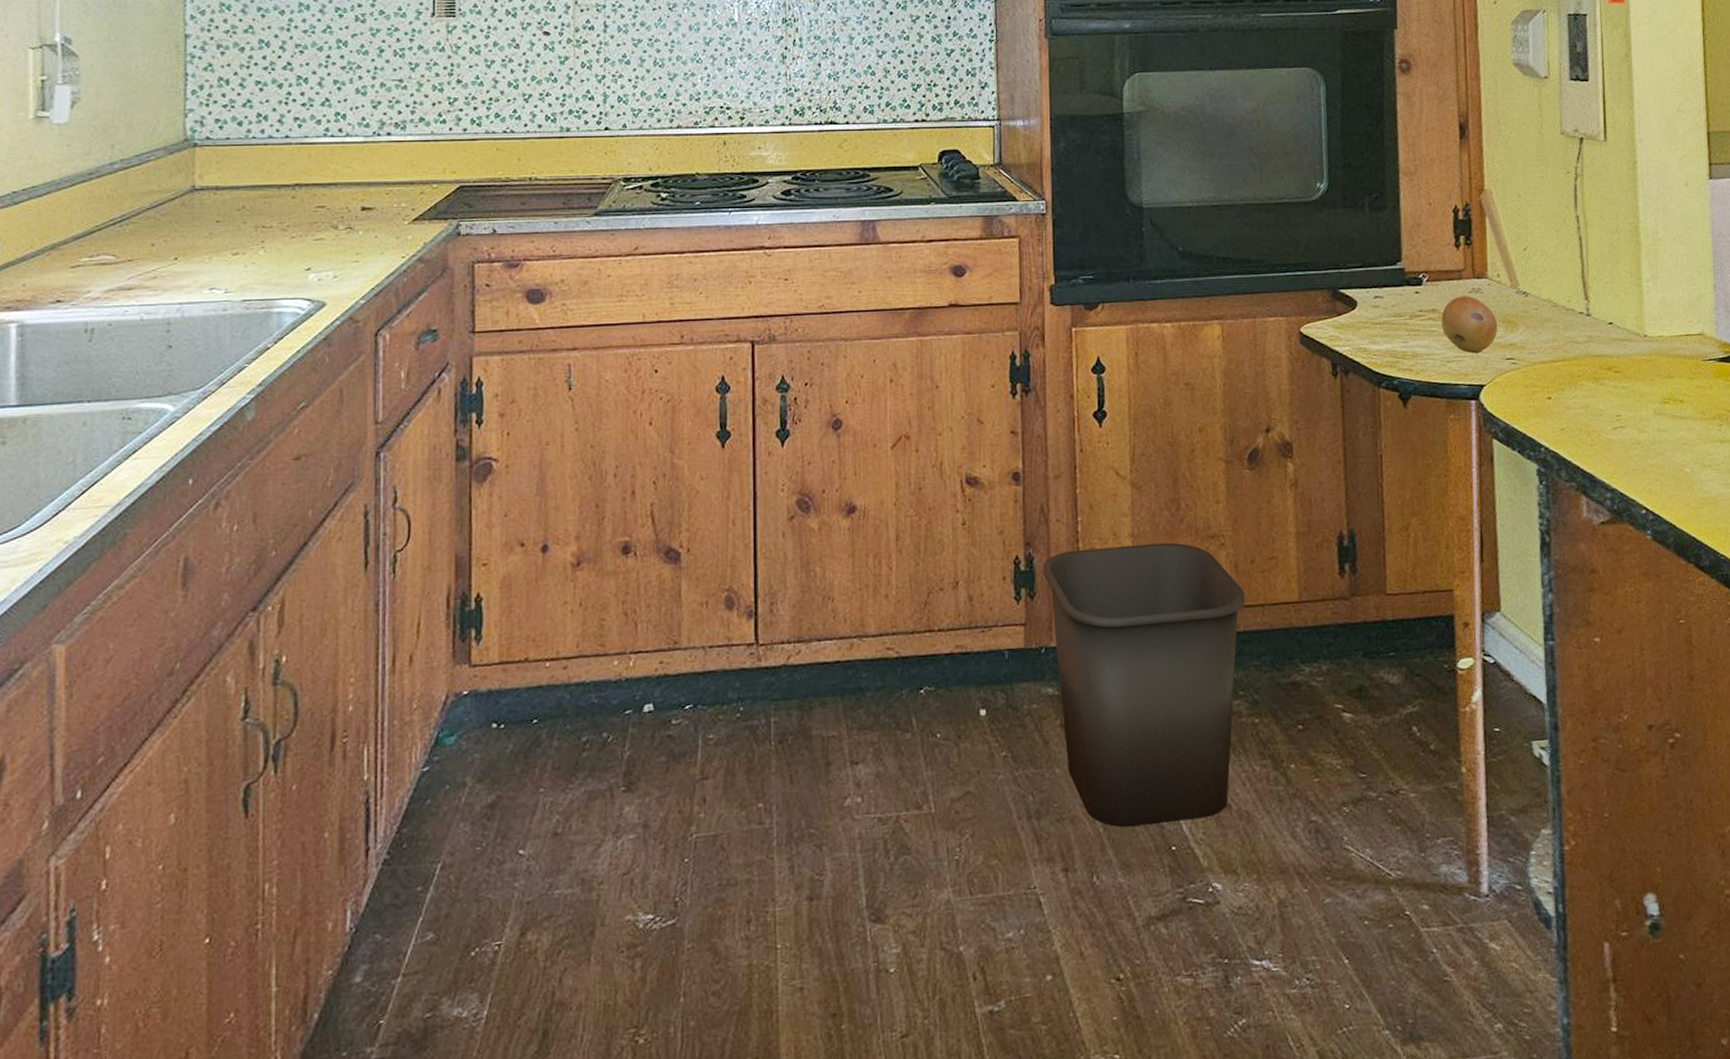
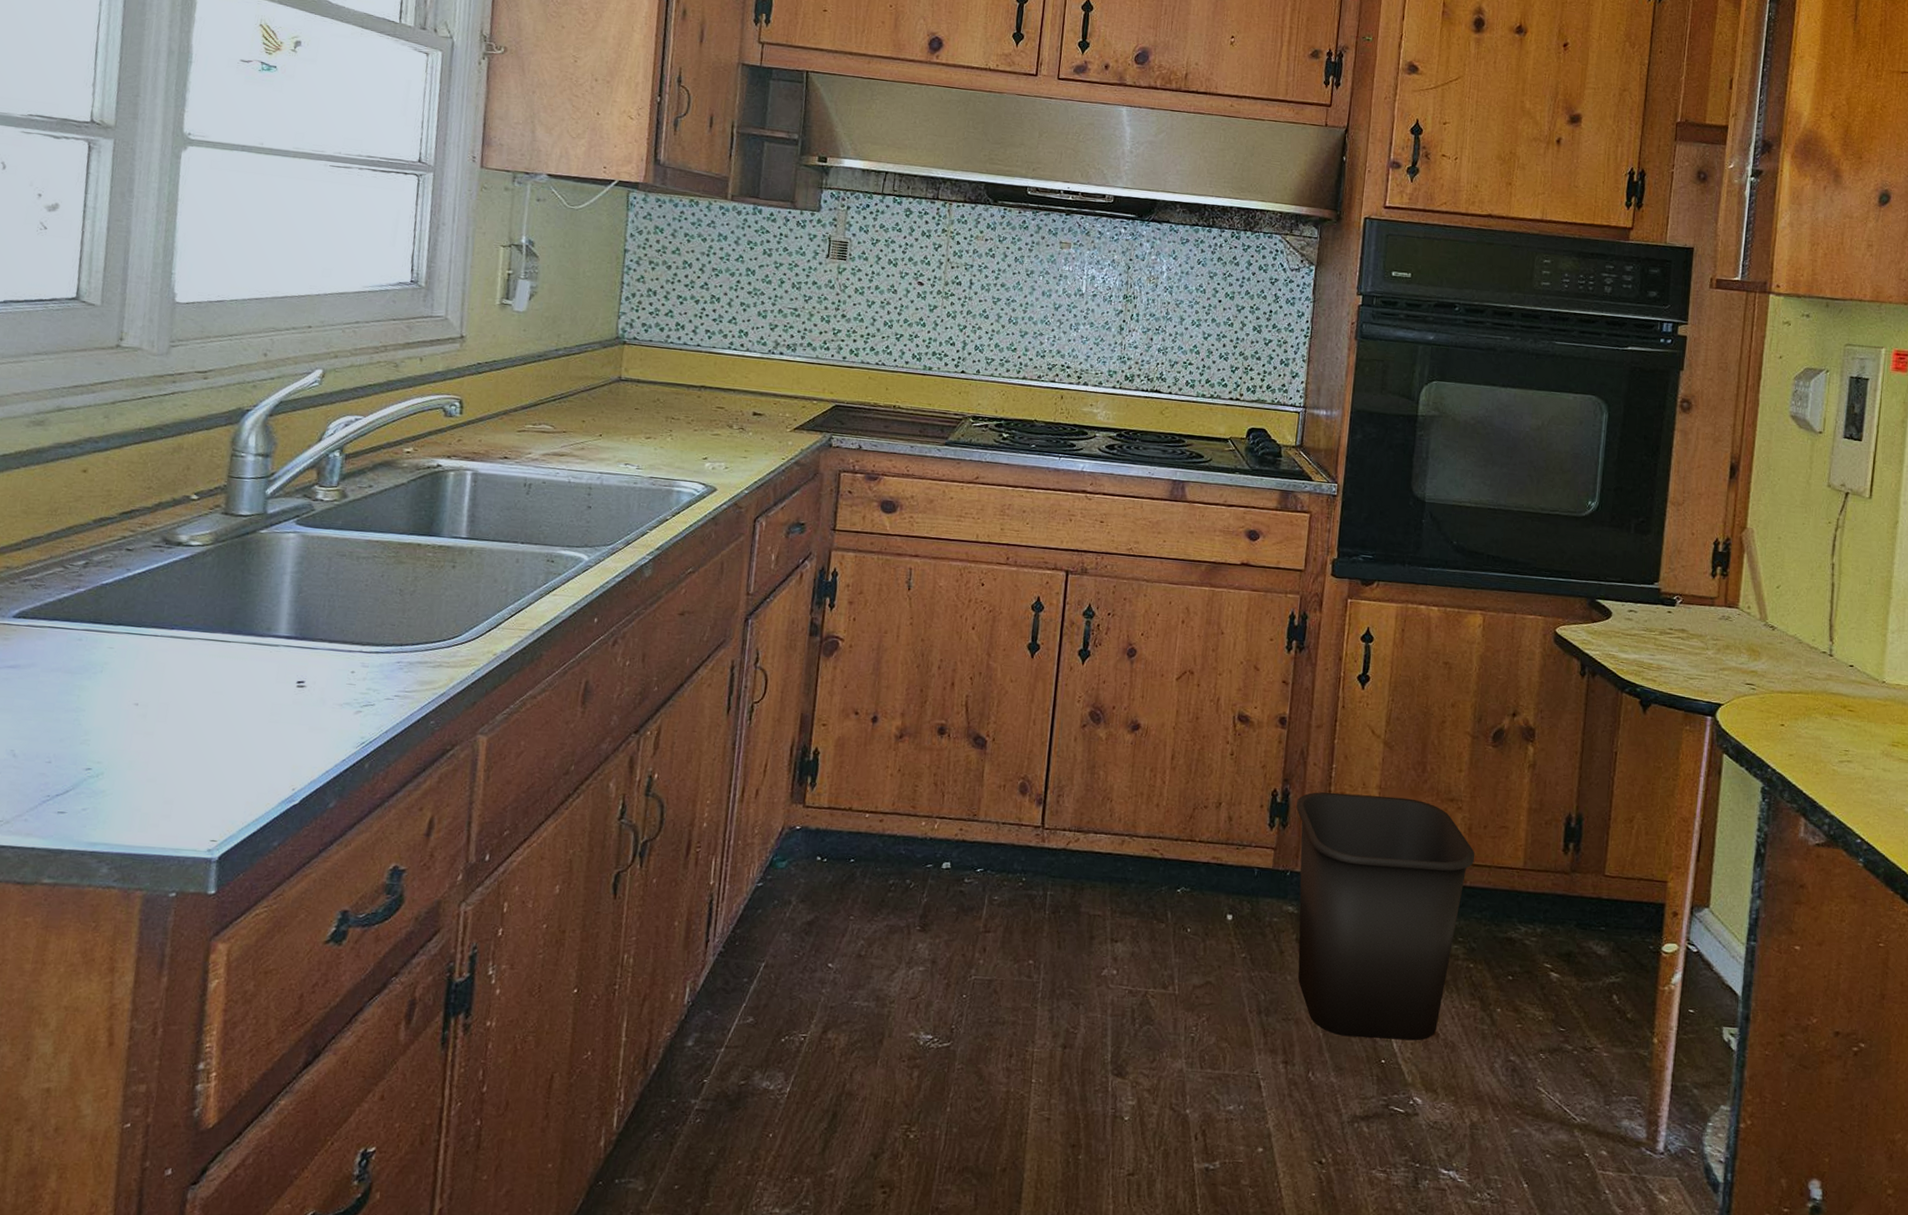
fruit: present [1441,296,1498,353] -> none [1688,621,1743,674]

